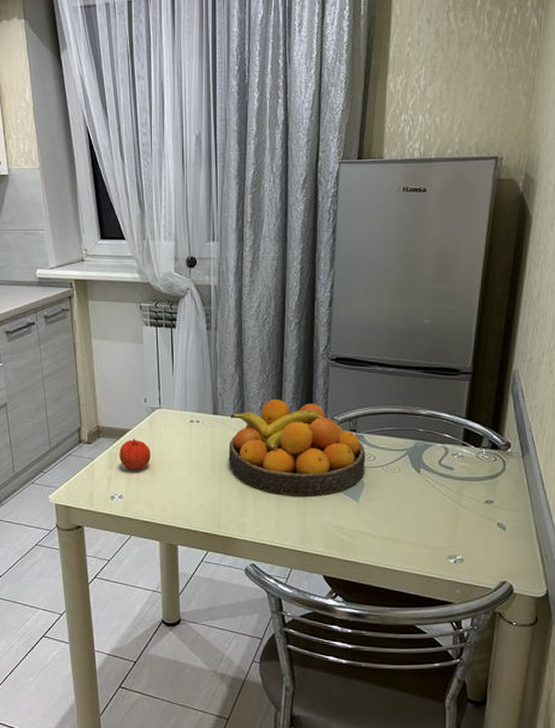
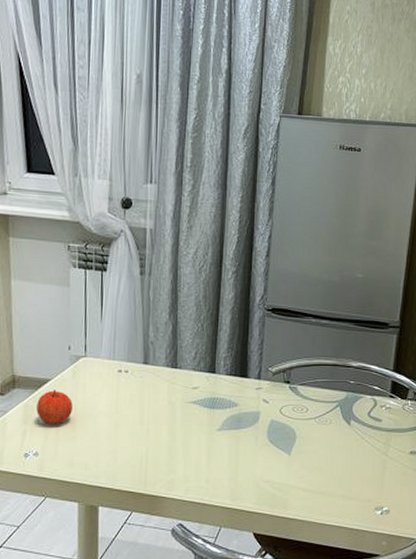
fruit bowl: present [228,398,366,495] -> none [158,348,299,449]

